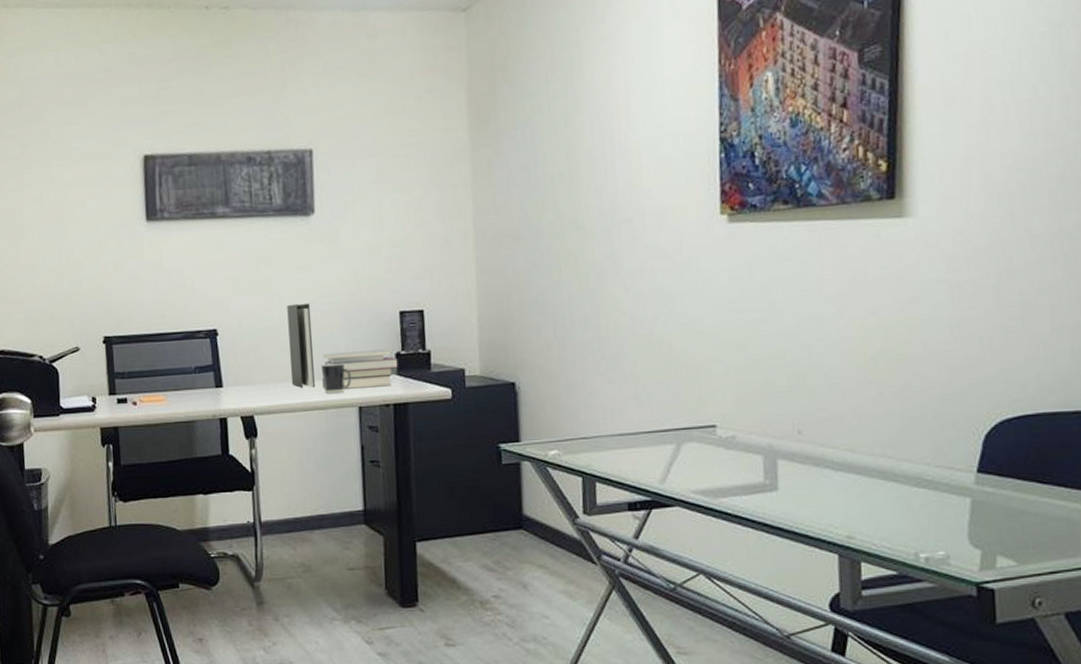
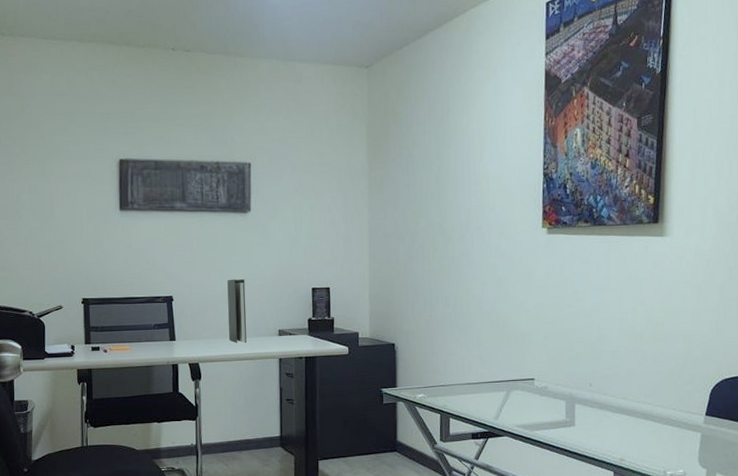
mug: present [320,364,351,393] -> none [251,326,274,347]
books: present [321,349,399,389] -> none [252,316,310,345]

